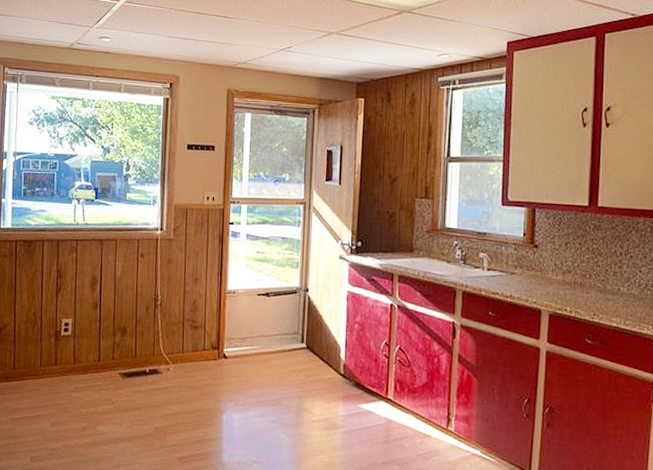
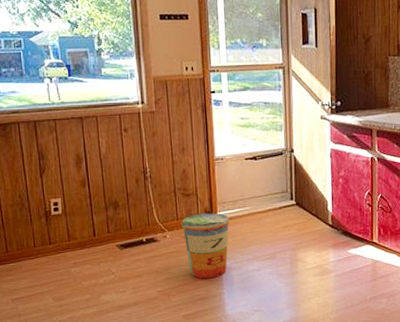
trash can: none [186,348,236,420] -> present [181,212,230,279]

